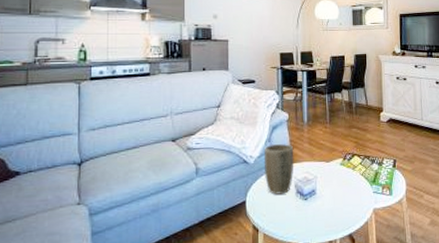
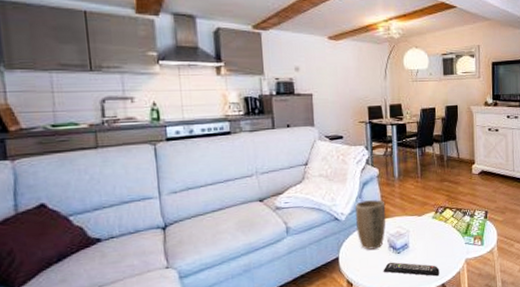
remote control: none [289,208,347,226] -> present [383,262,440,277]

